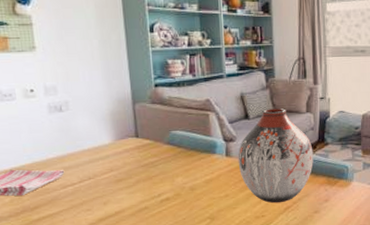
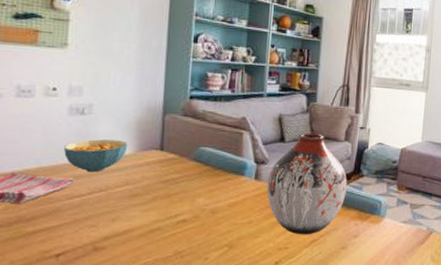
cereal bowl: none [50,132,106,163] -> present [64,139,128,173]

